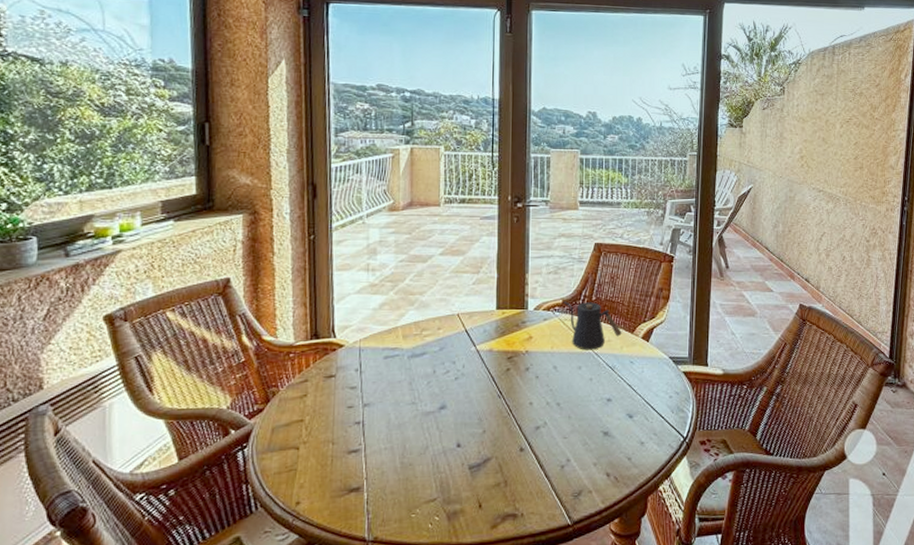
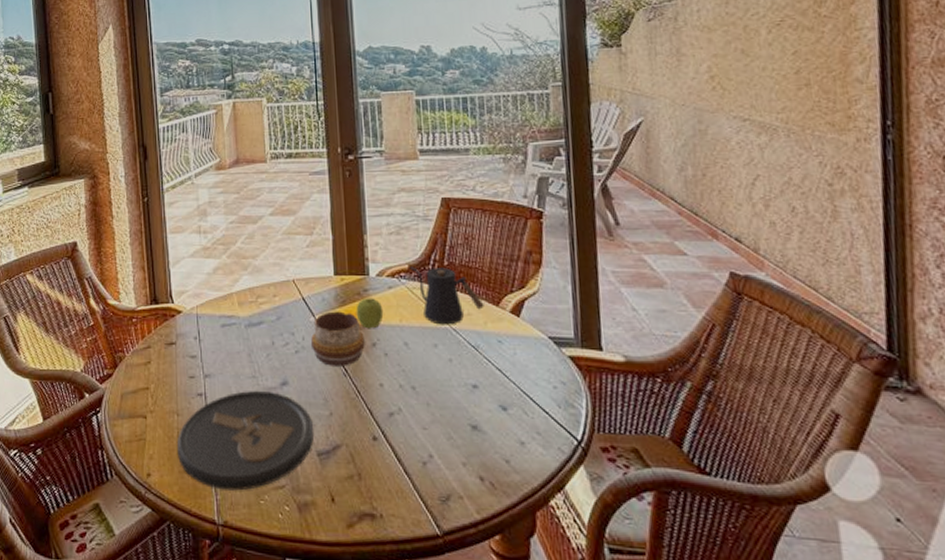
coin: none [329,415,467,509] -> present [176,391,313,491]
decorative bowl: none [470,341,519,390] -> present [310,311,365,366]
fruit: none [513,329,538,356] -> present [356,298,384,329]

